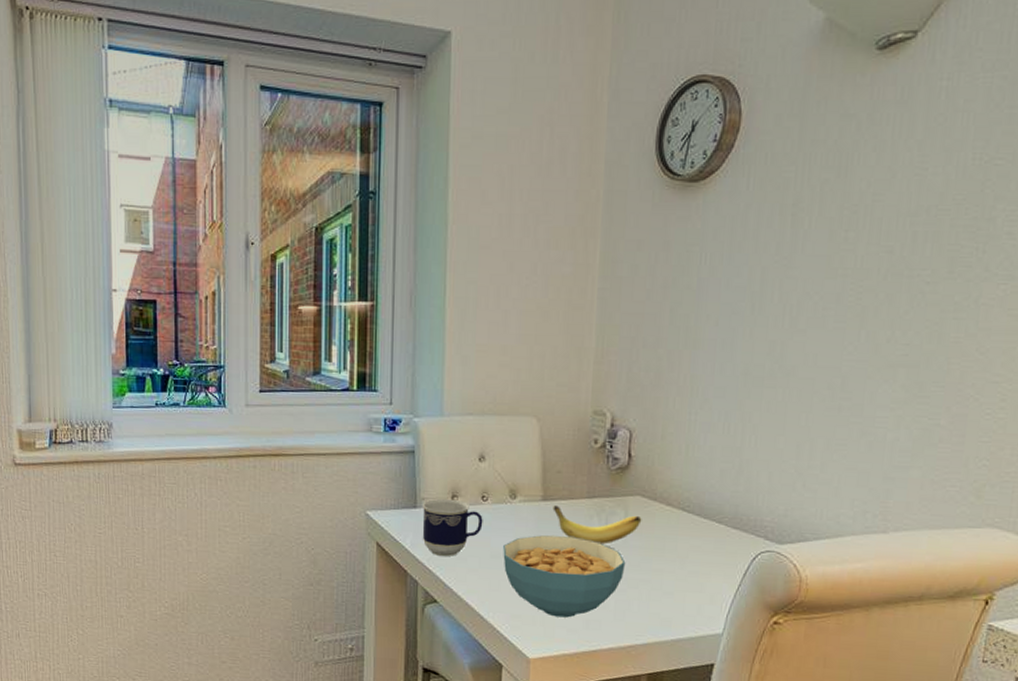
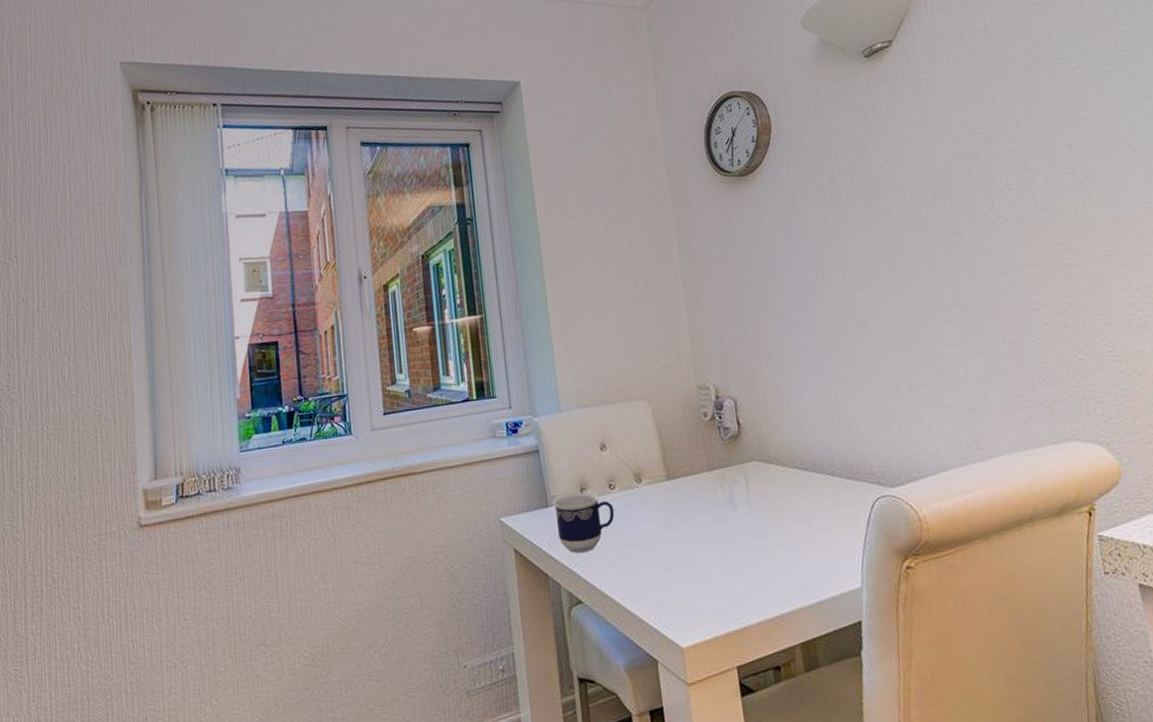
cereal bowl: present [503,535,626,618] -> none [637,512,757,598]
banana: present [553,505,642,545] -> none [677,480,763,515]

